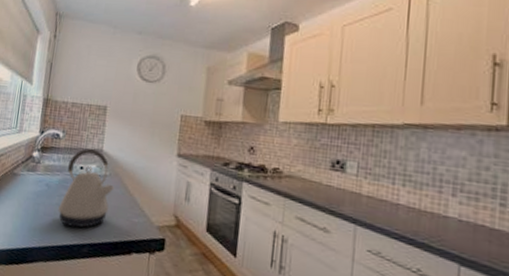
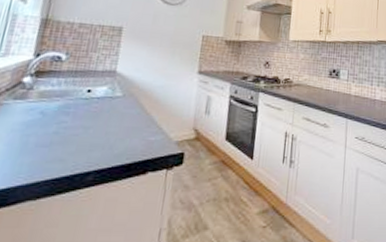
kettle: present [58,148,115,228] -> none [55,70,129,156]

